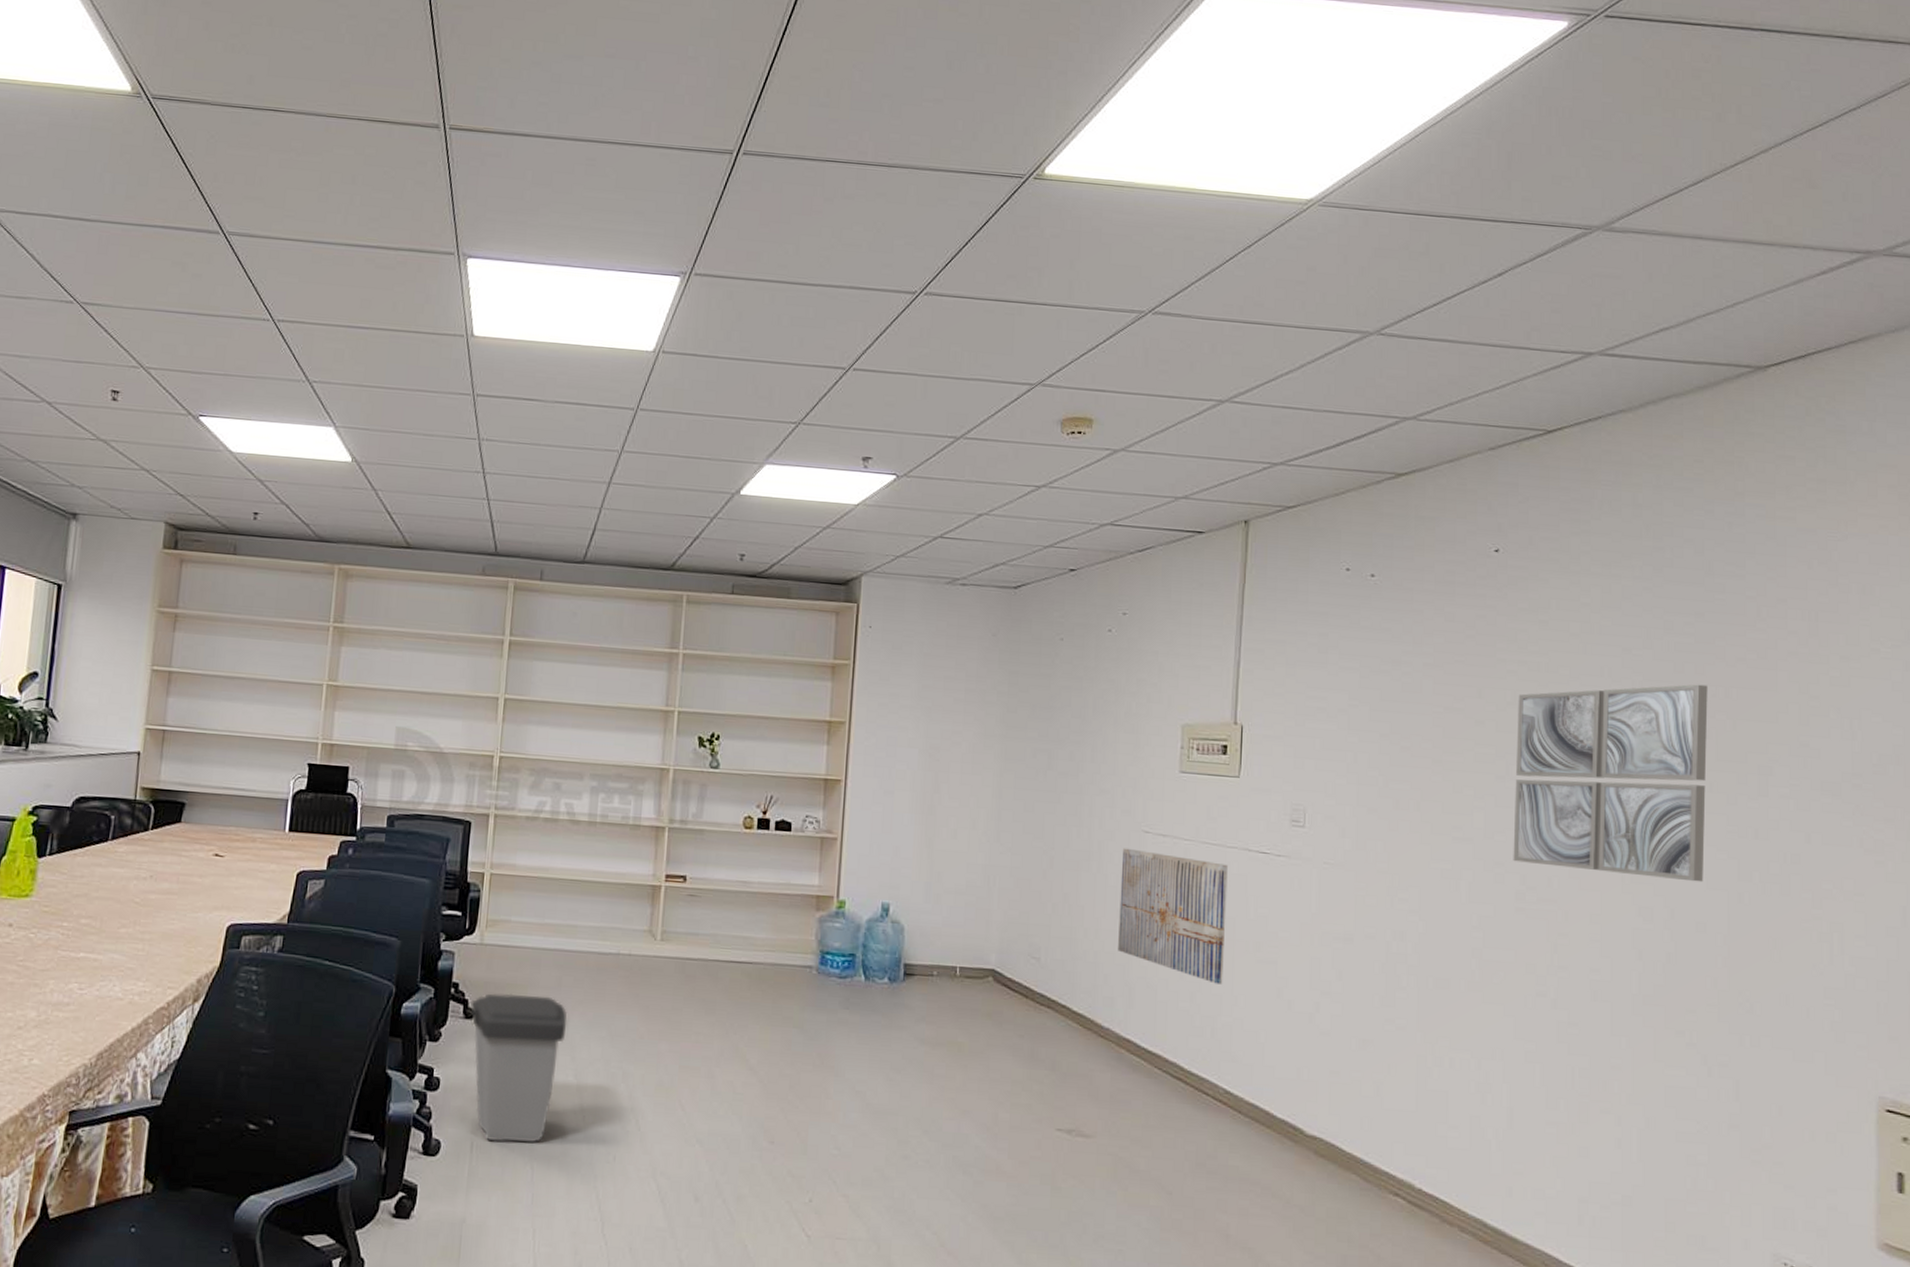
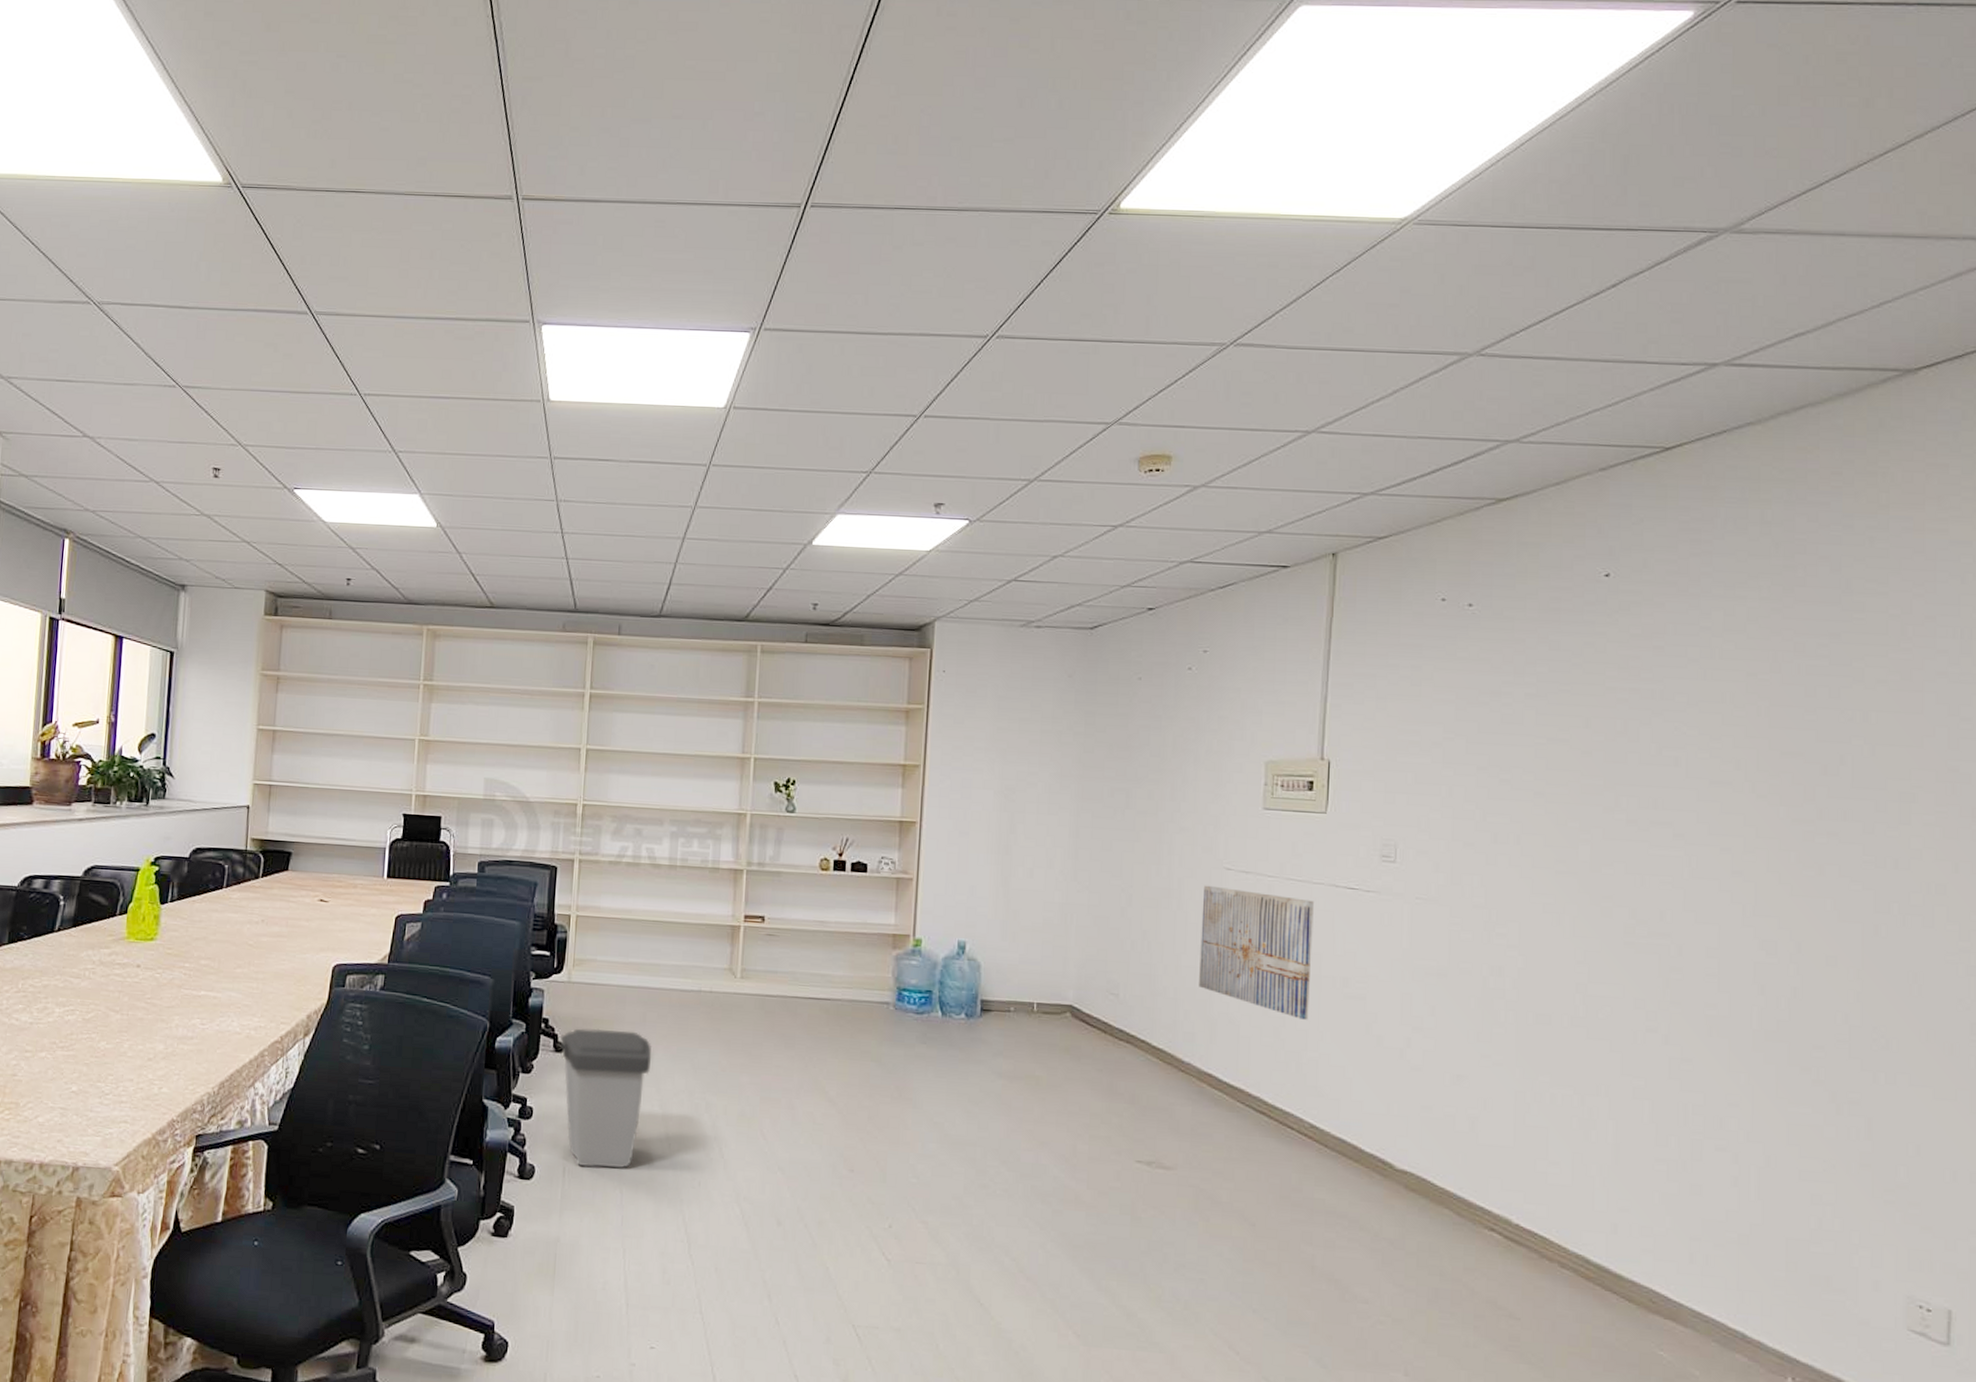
wall art: present [1513,684,1708,883] -> none [1622,708,1843,915]

